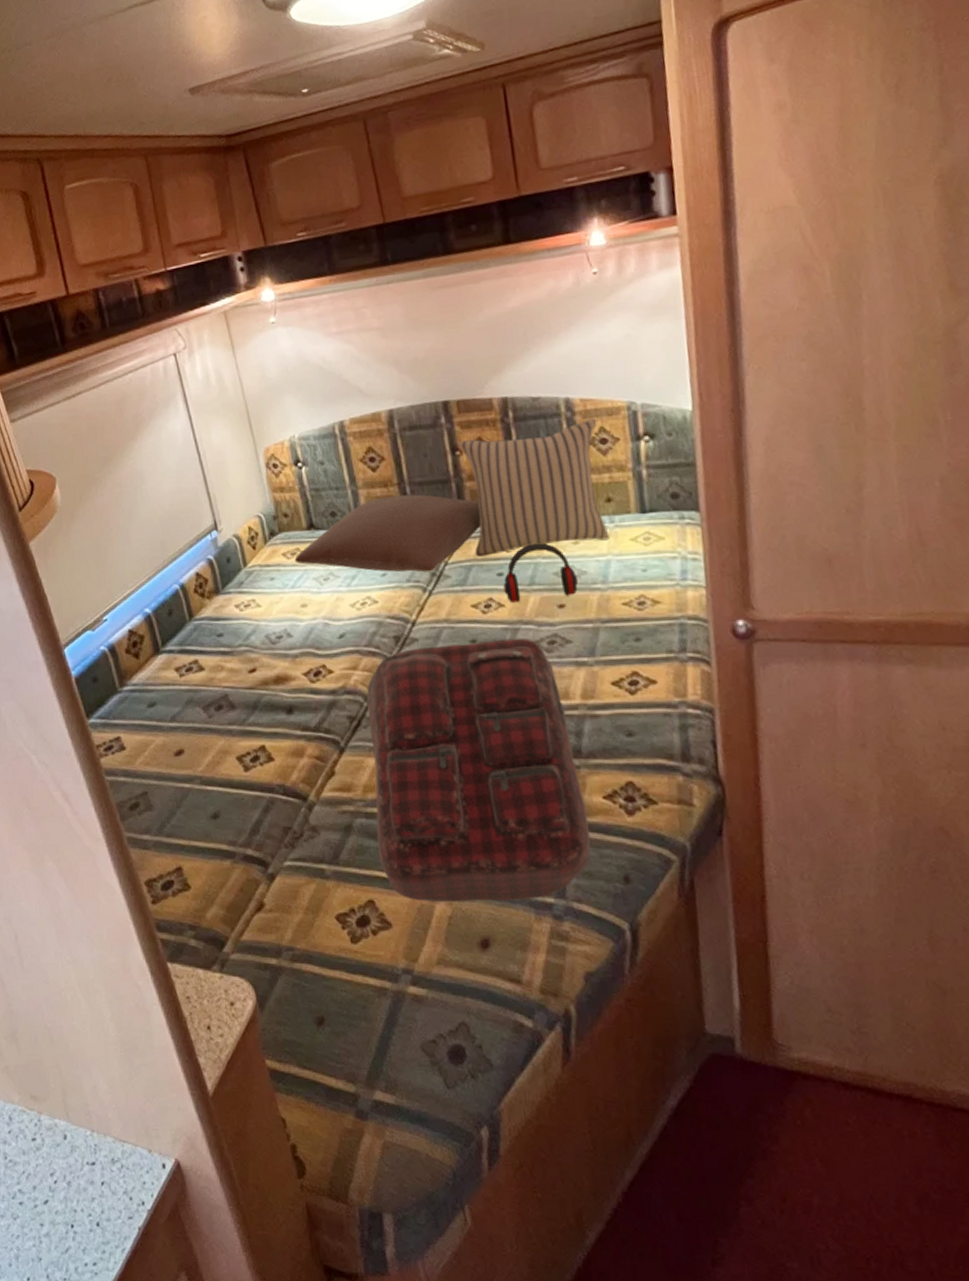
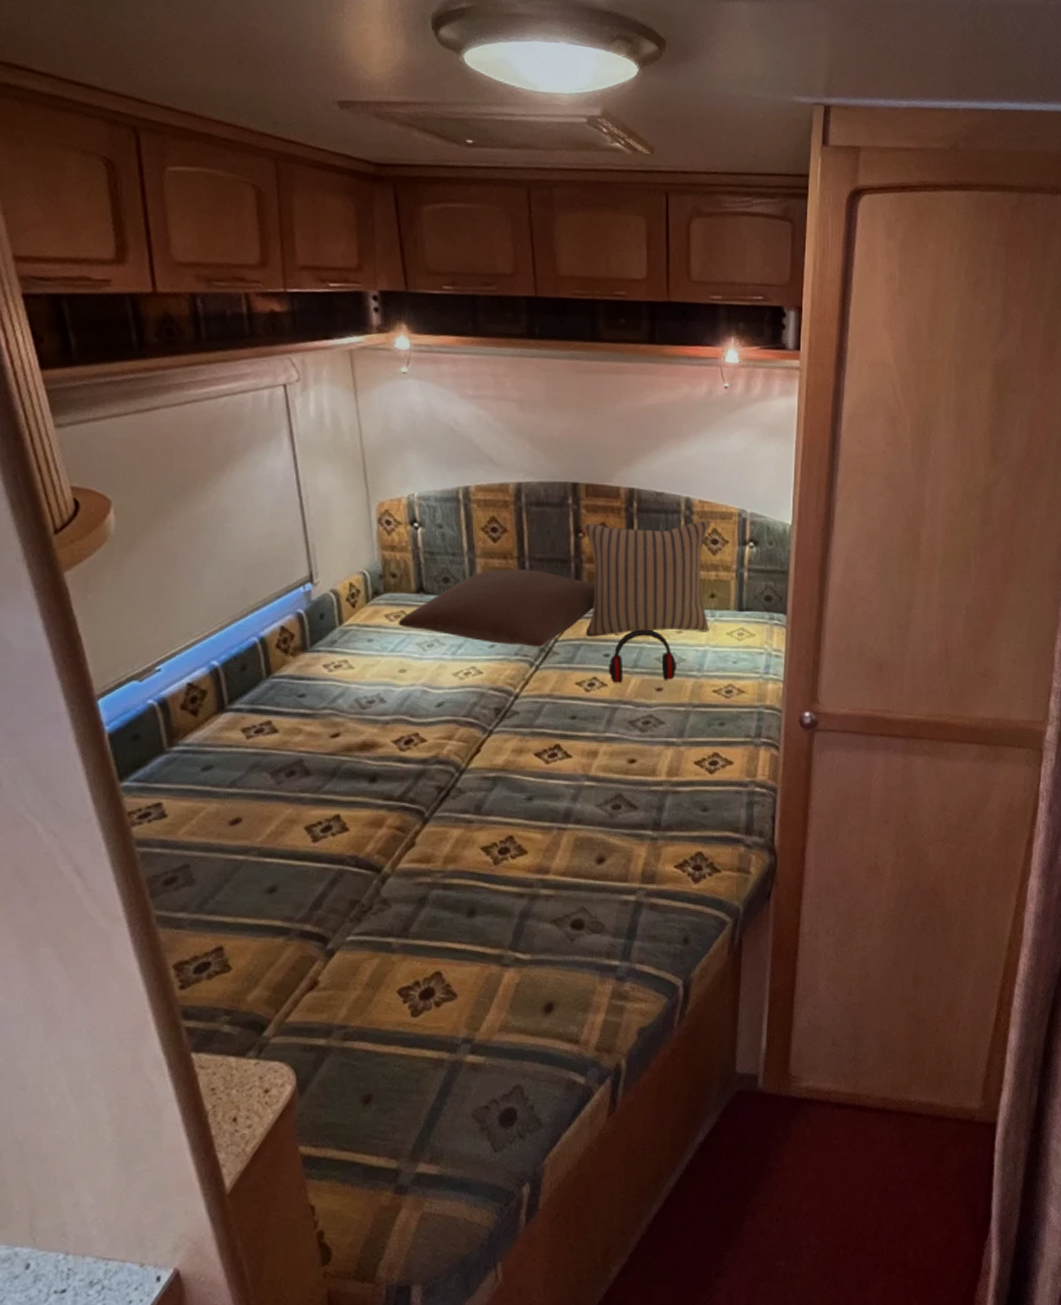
backpack: present [367,637,591,903] -> none [452,716,658,971]

